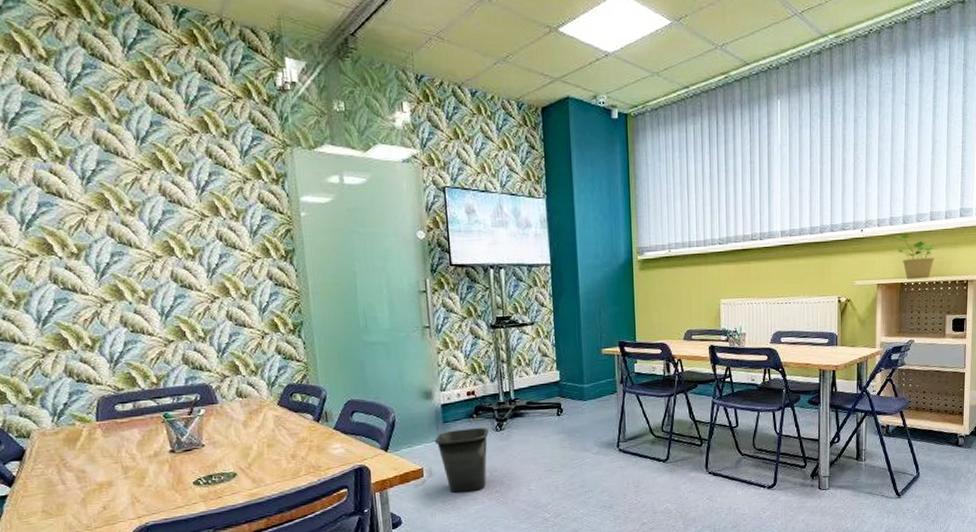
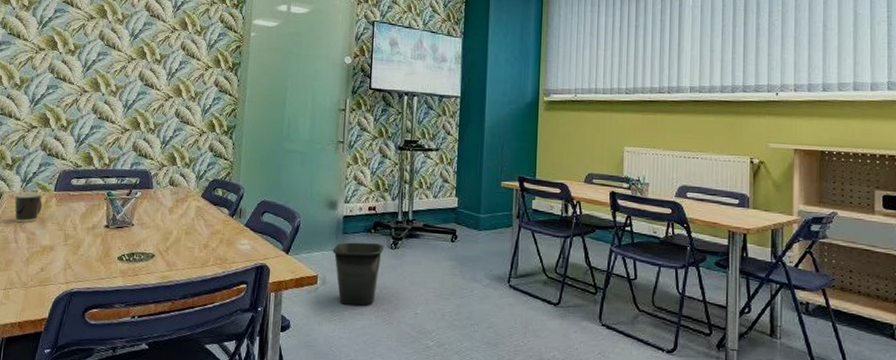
mug: none [47,427,86,462] -> present [14,194,43,223]
potted plant: present [893,233,941,280] -> none [812,100,866,149]

